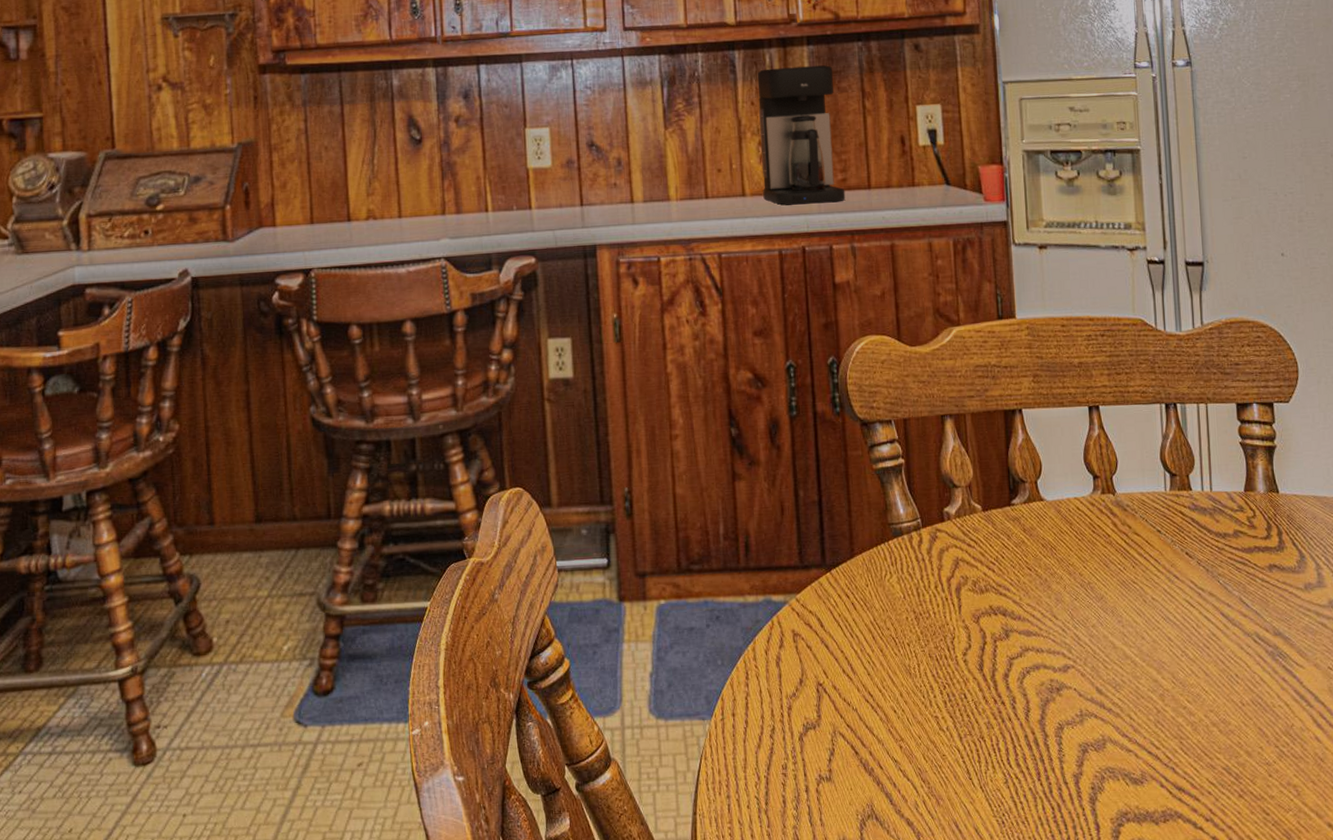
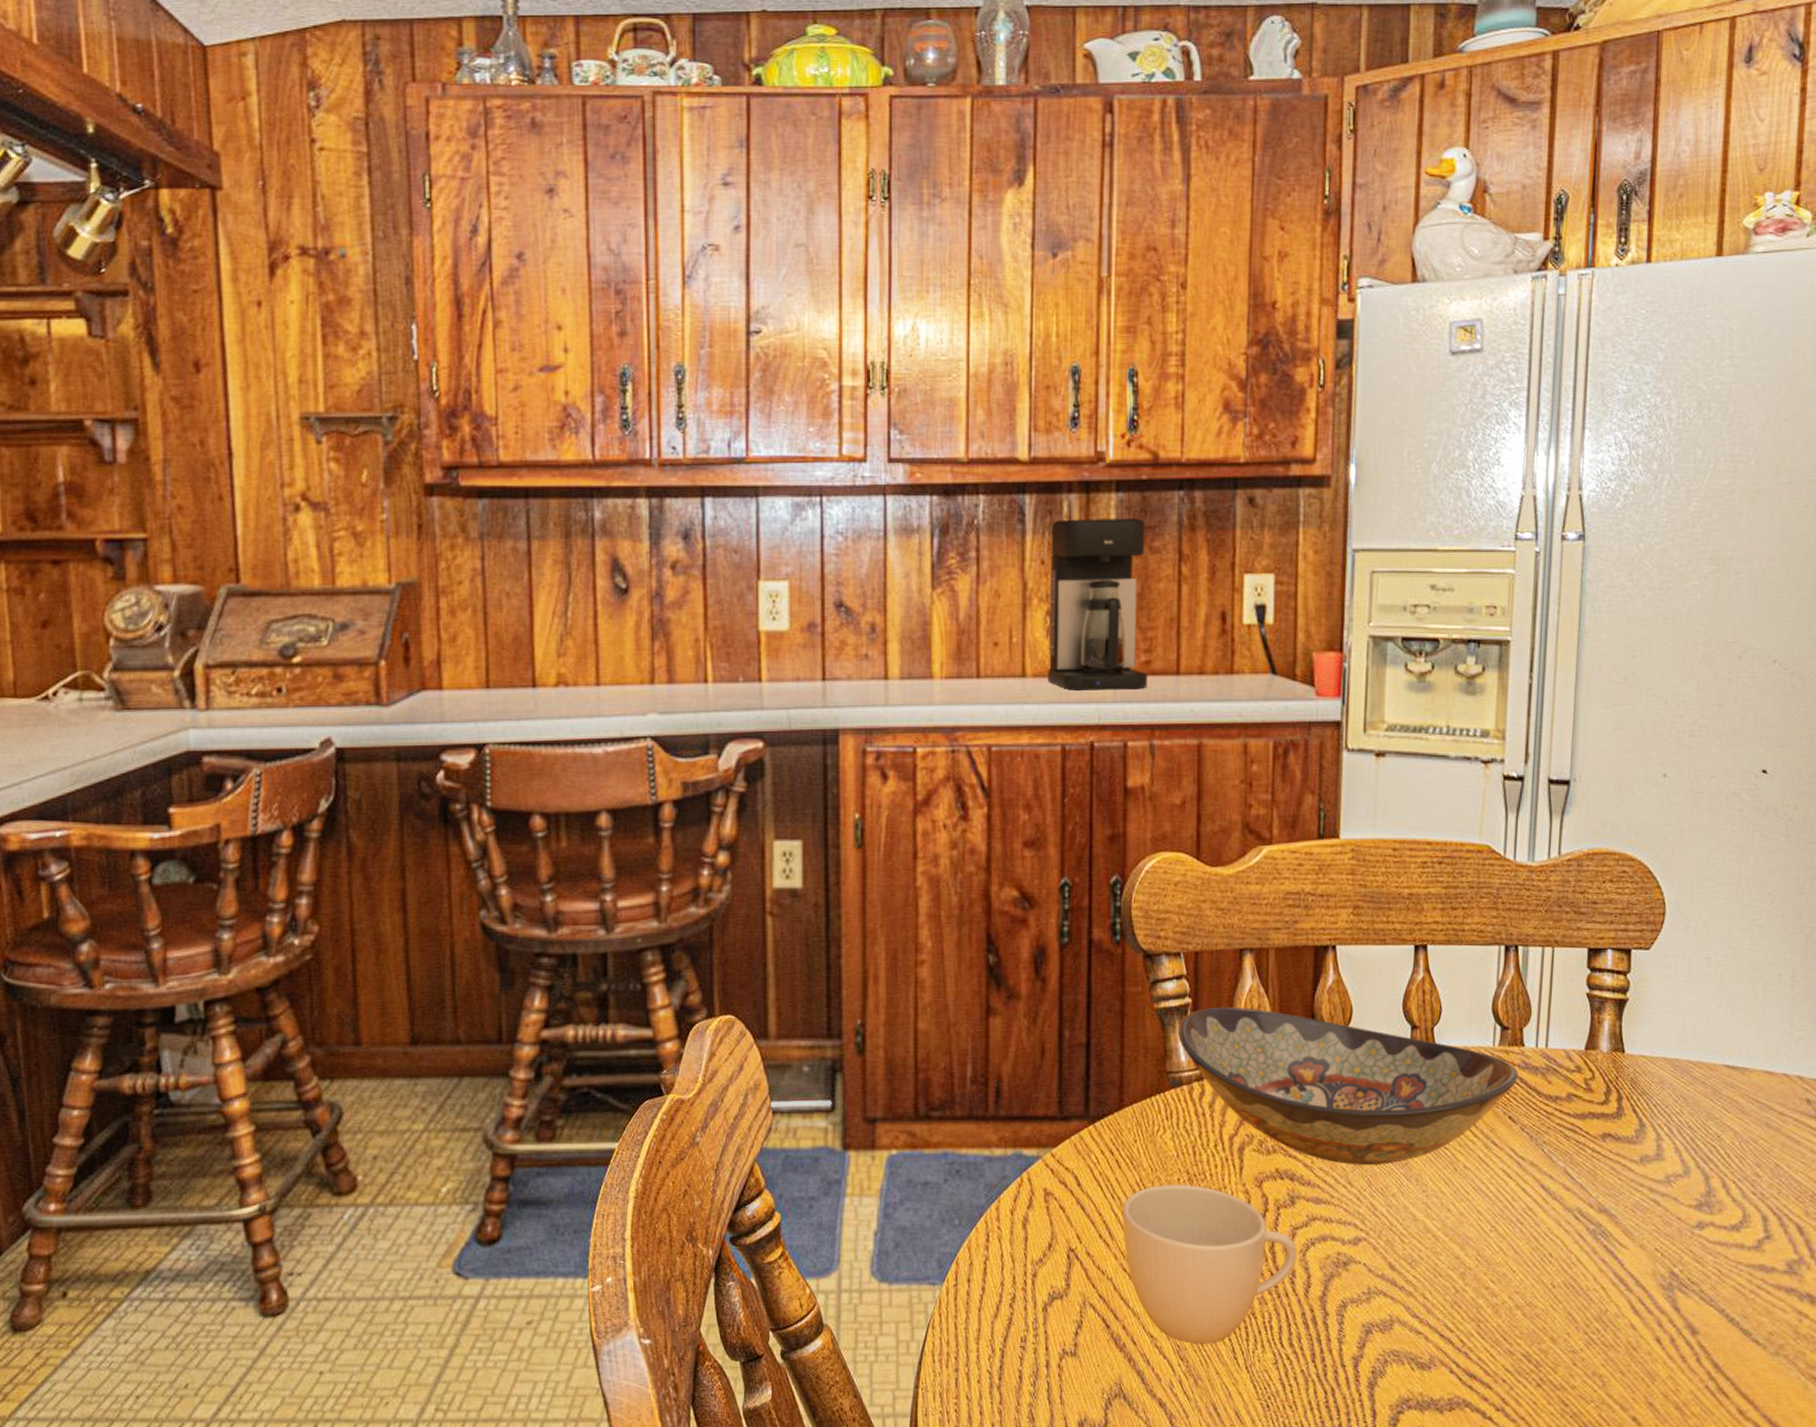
cup: none [860,622,1016,767] -> present [1122,1185,1297,1344]
decorative bowl: none [894,465,1190,600] -> present [1177,1006,1519,1165]

